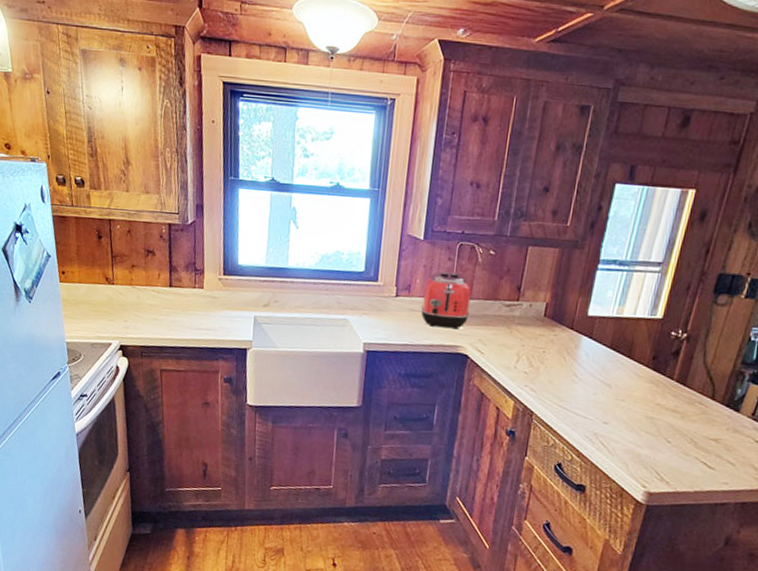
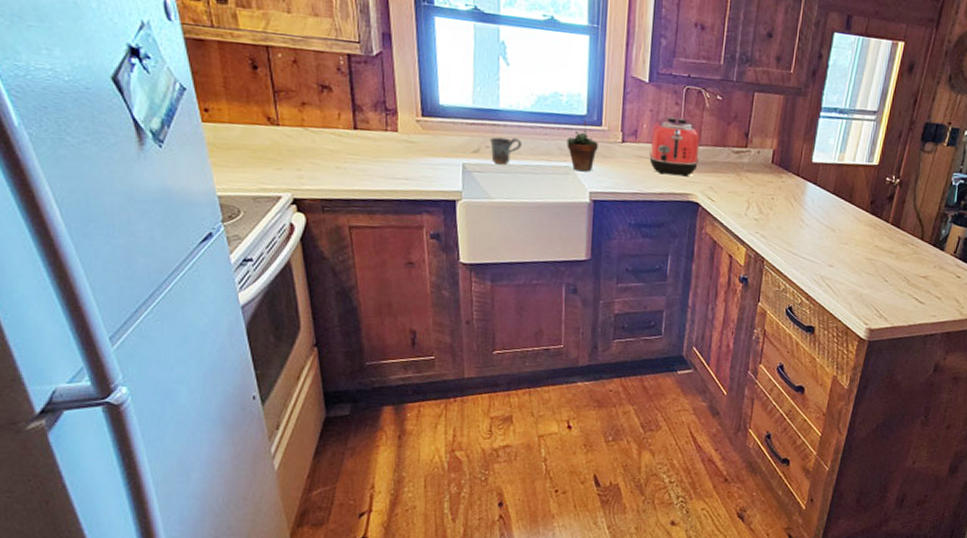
mug: none [277,292,305,318] -> present [489,137,522,165]
succulent plant: none [345,276,374,324] -> present [566,119,598,172]

